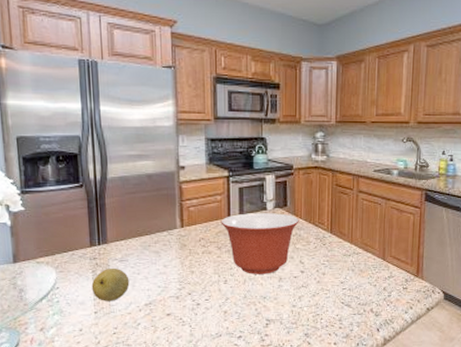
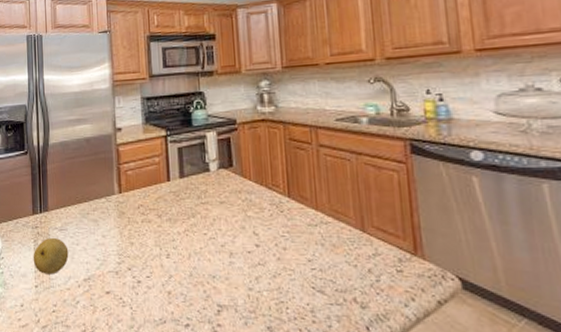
mixing bowl: present [221,213,299,274] -> none [160,175,249,248]

